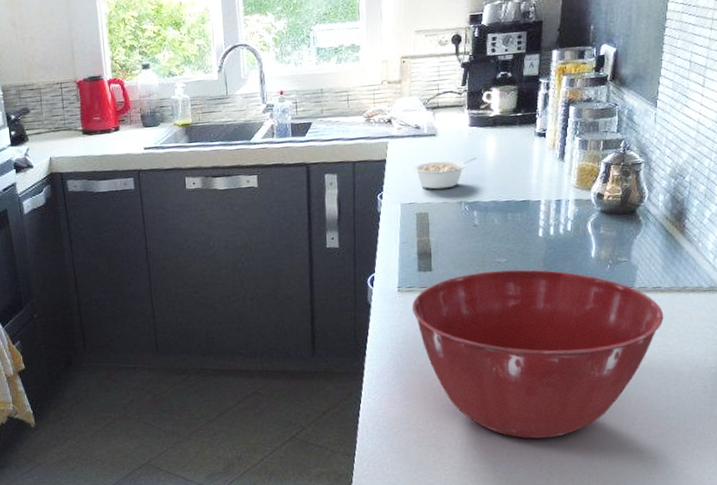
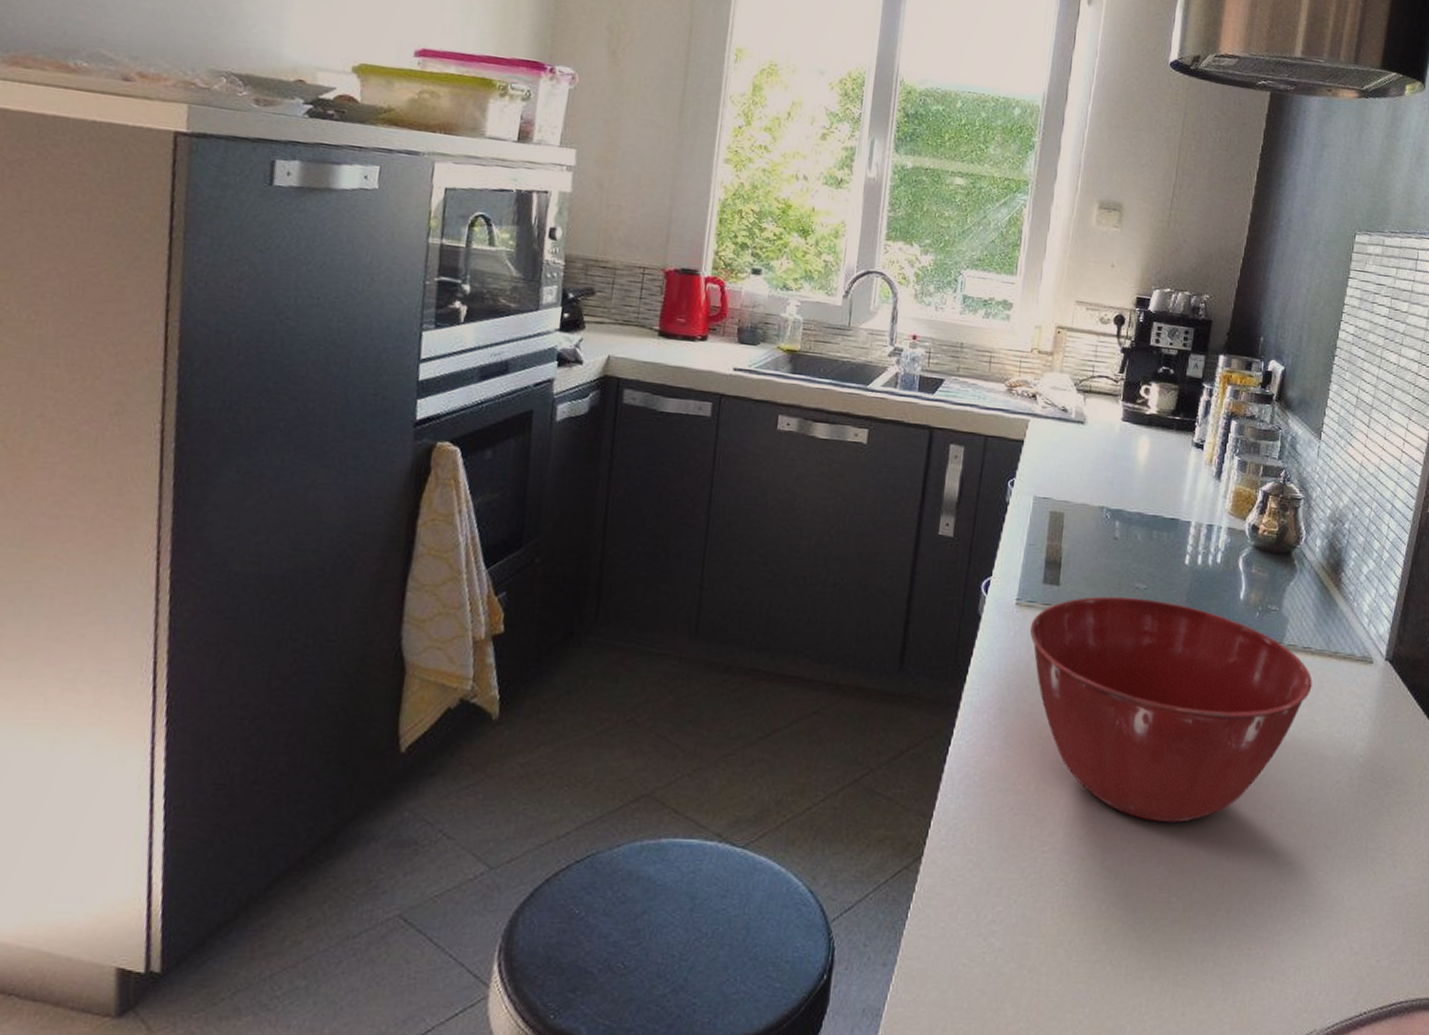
legume: present [413,158,476,190] -> none [1054,452,1126,488]

